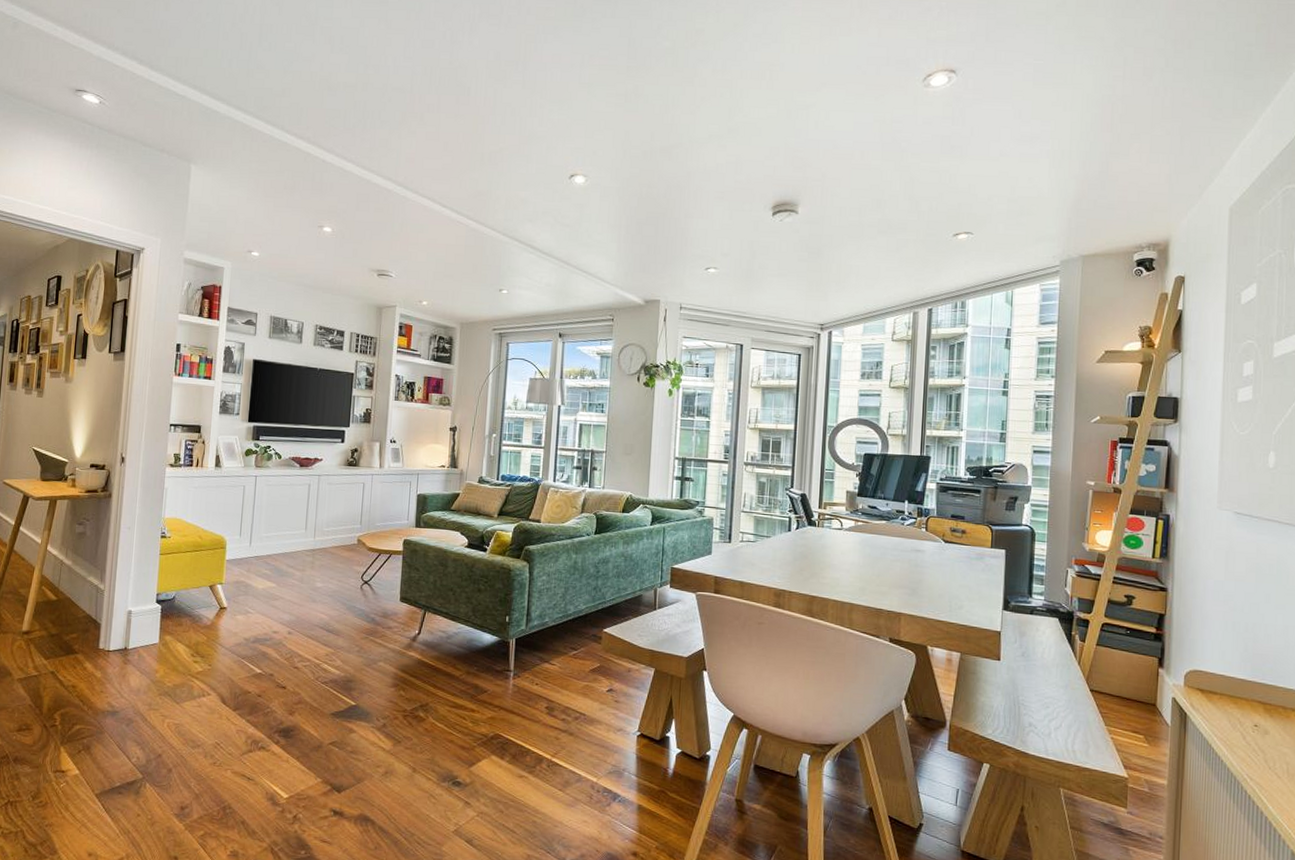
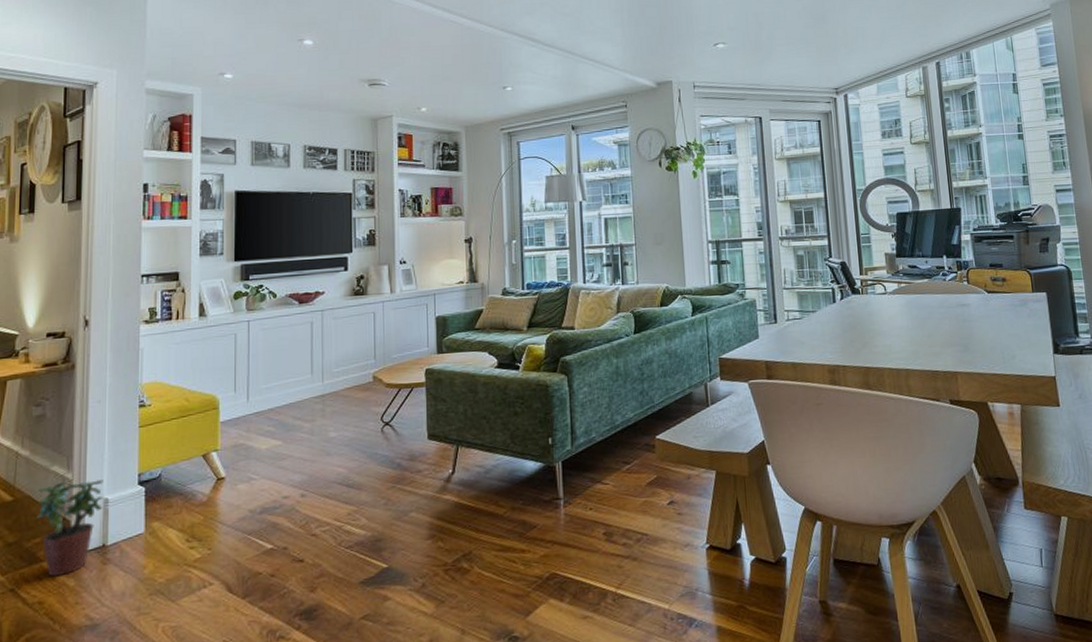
potted plant: none [74,590,131,668] -> present [37,480,107,577]

